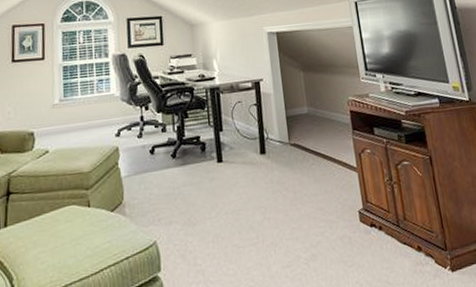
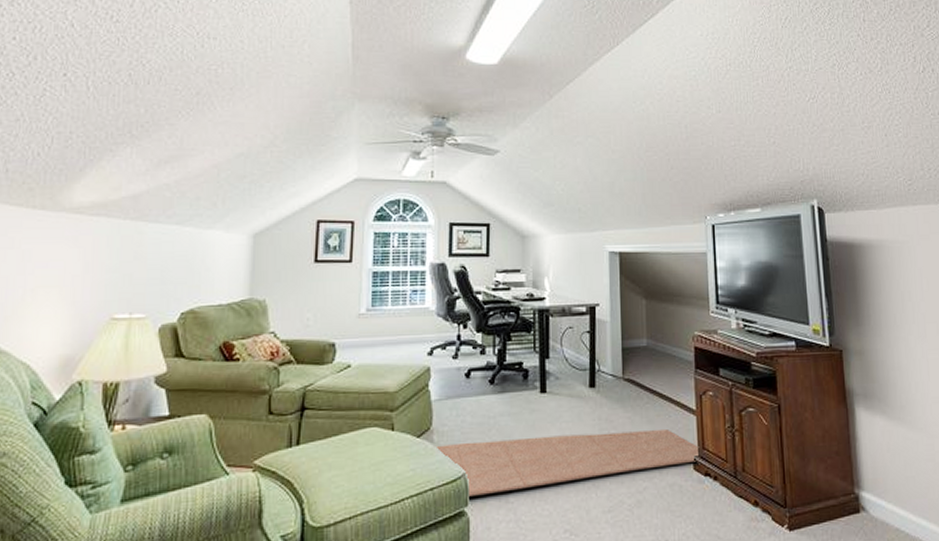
rug: none [126,187,364,264] -> present [434,430,699,498]

